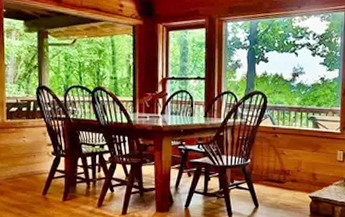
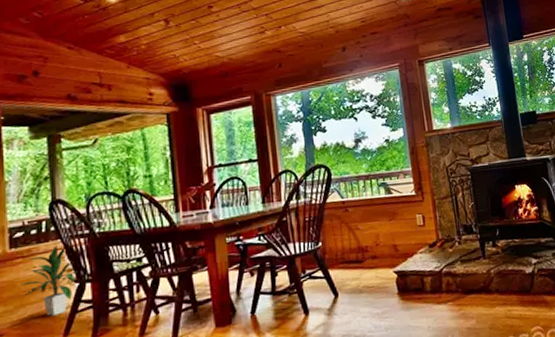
indoor plant: none [12,122,55,178] -> present [18,244,77,316]

